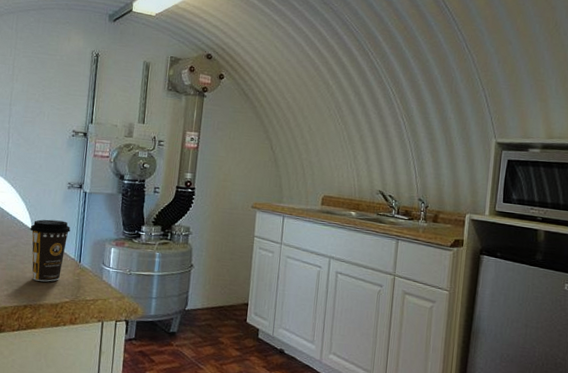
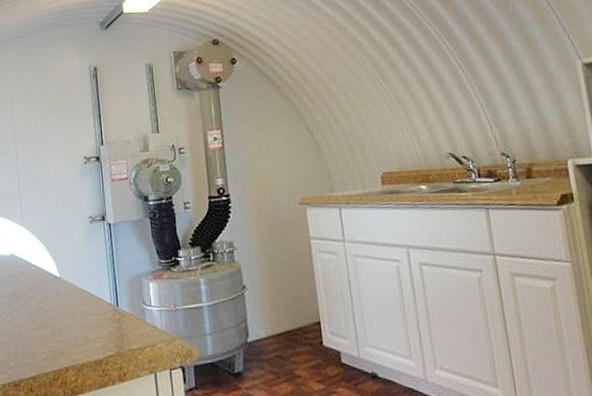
coffee cup: present [30,219,71,282] -> none [57,261,101,336]

